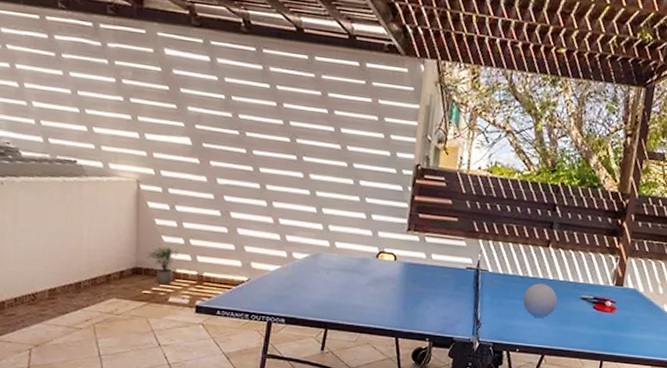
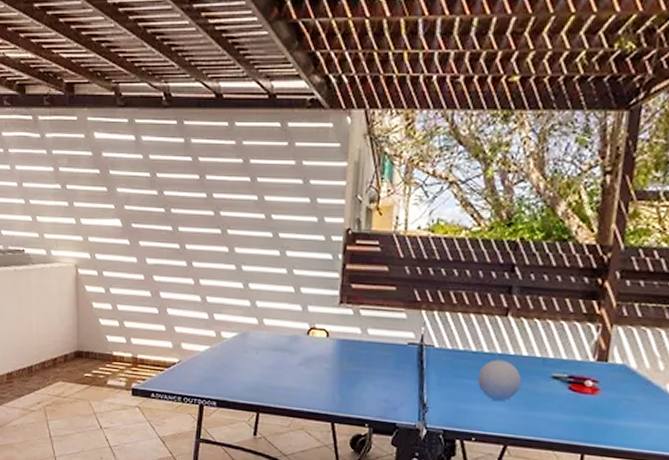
potted plant: present [147,247,179,285] -> none [87,330,115,368]

